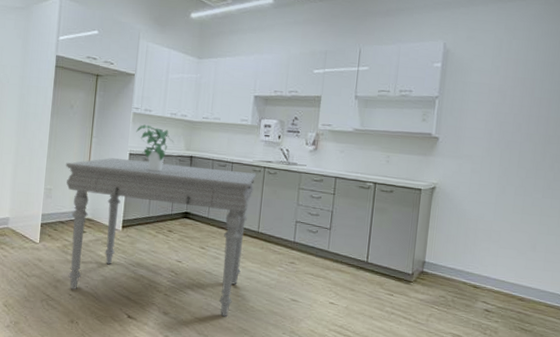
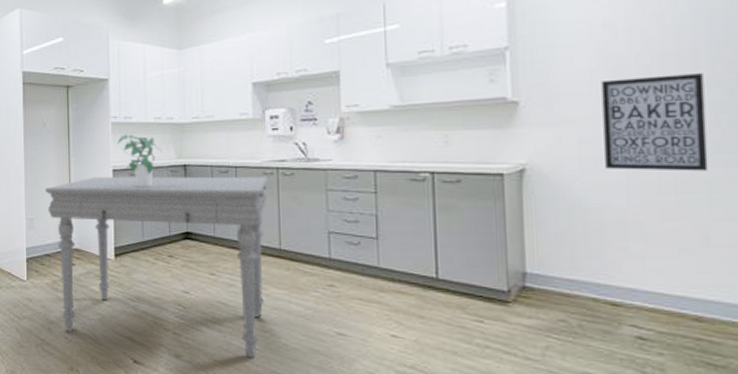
wall art: none [484,130,550,201] -> present [601,73,709,171]

